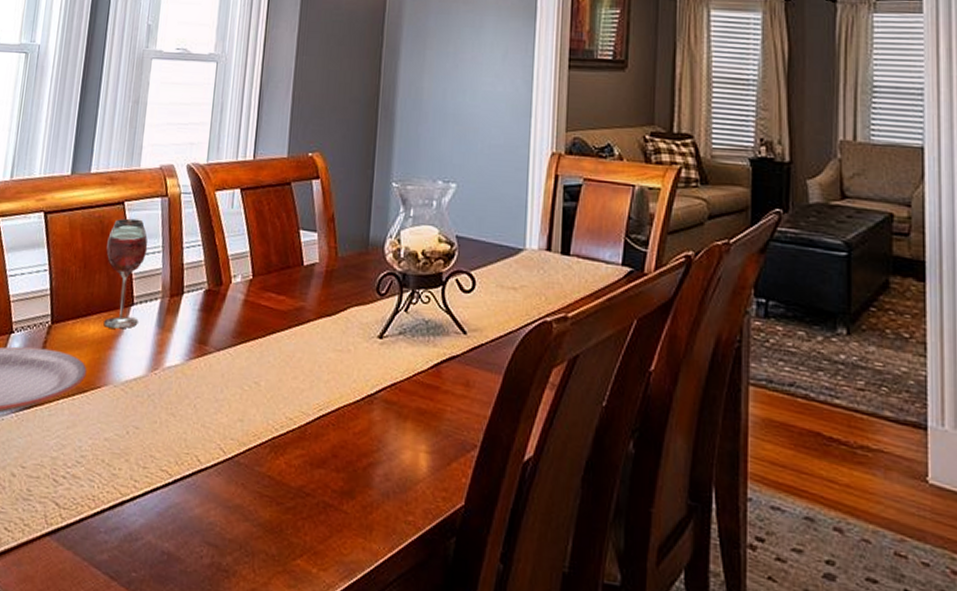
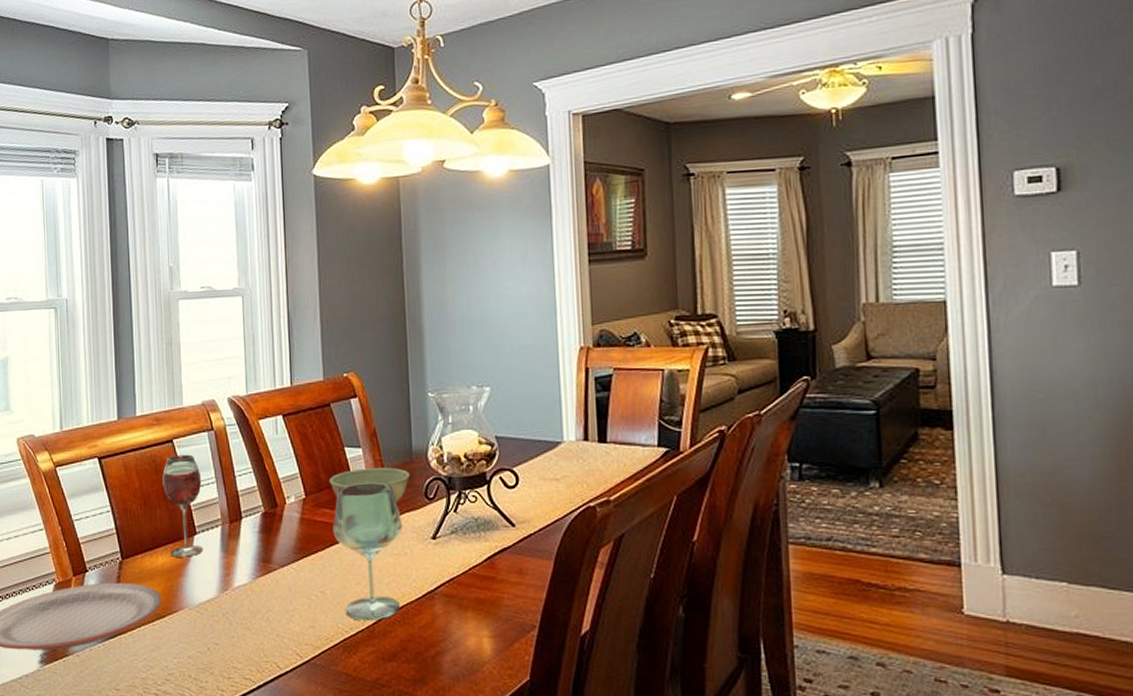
wine glass: none [276,268,350,421] -> present [333,481,403,621]
bowl: none [280,254,363,296] -> present [329,468,409,504]

